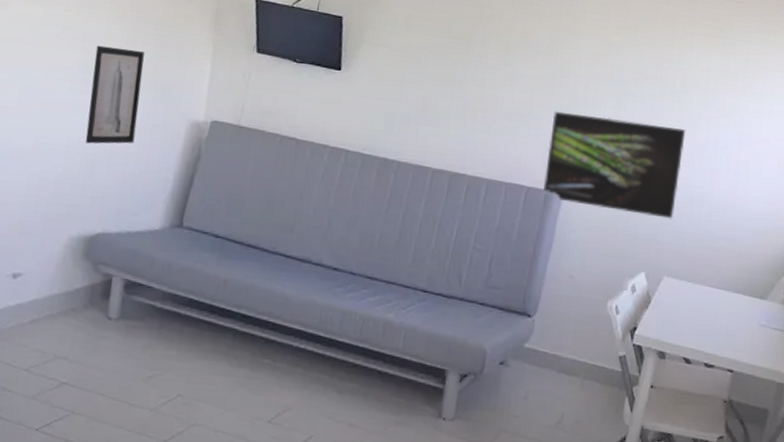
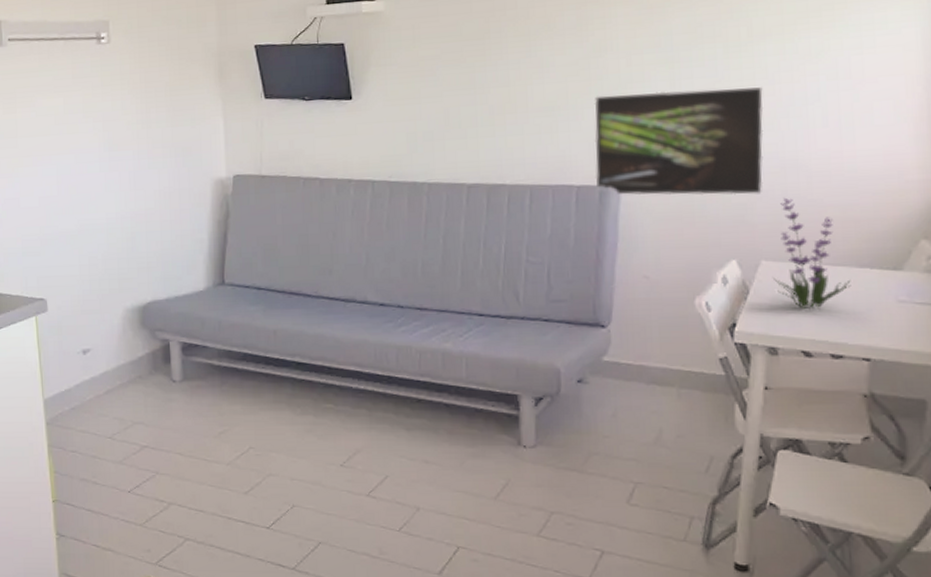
wall art: present [85,45,145,144] -> none [116,119,166,218]
plant: none [671,225,728,324] -> present [773,197,851,310]

